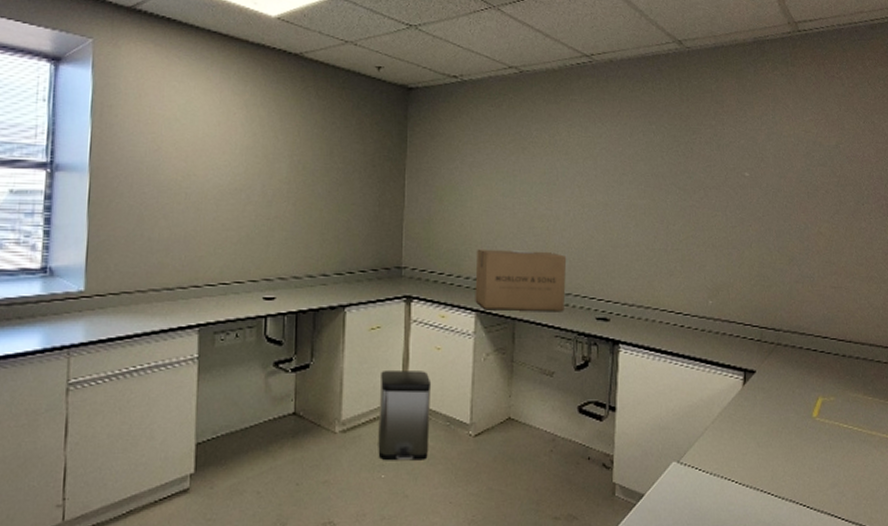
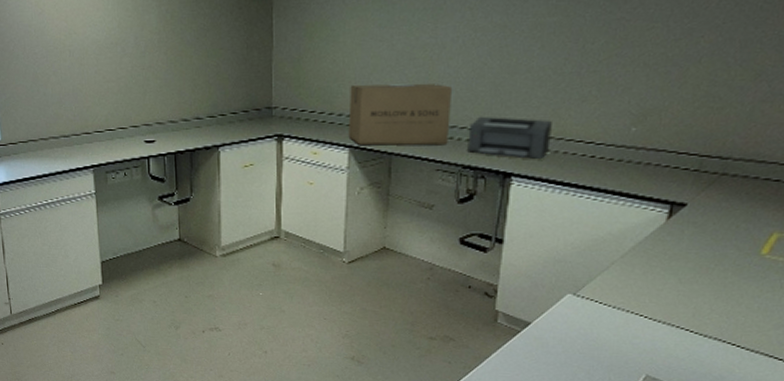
pedal bin: present [378,369,432,461] -> none [254,203,305,282]
printer: none [581,285,649,327] -> present [467,116,552,159]

